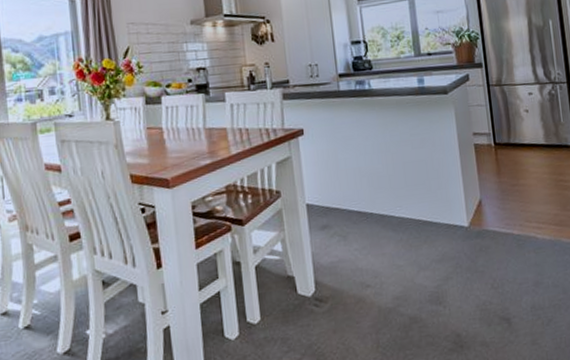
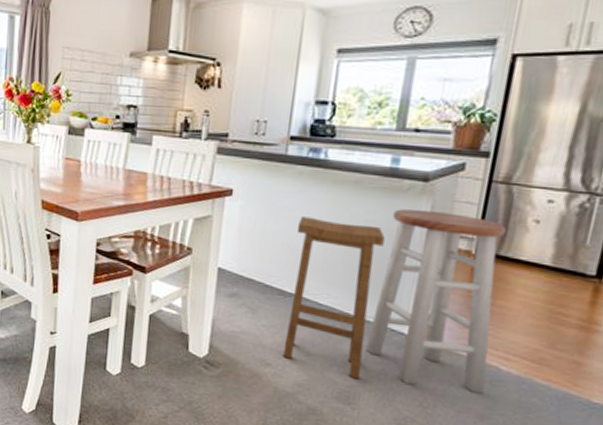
bar stool: none [362,138,443,279] -> present [282,216,385,380]
bar stool: none [430,115,533,272] -> present [365,209,506,393]

